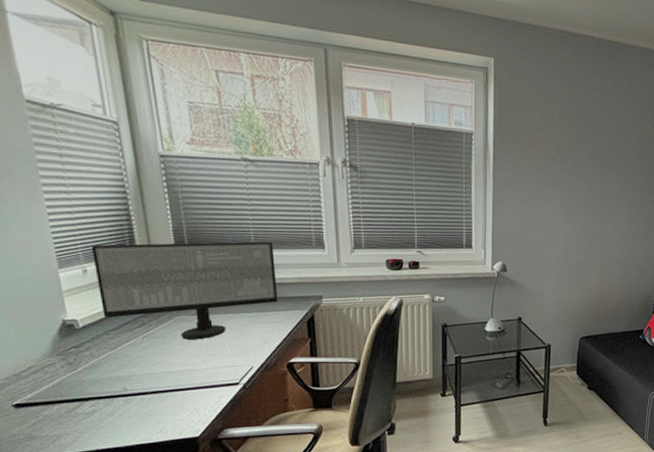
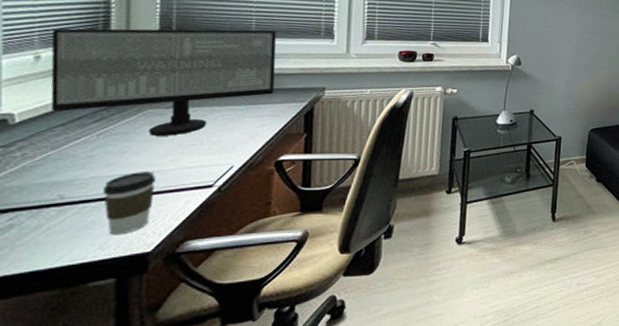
coffee cup: none [155,370,194,422] -> present [103,172,157,235]

